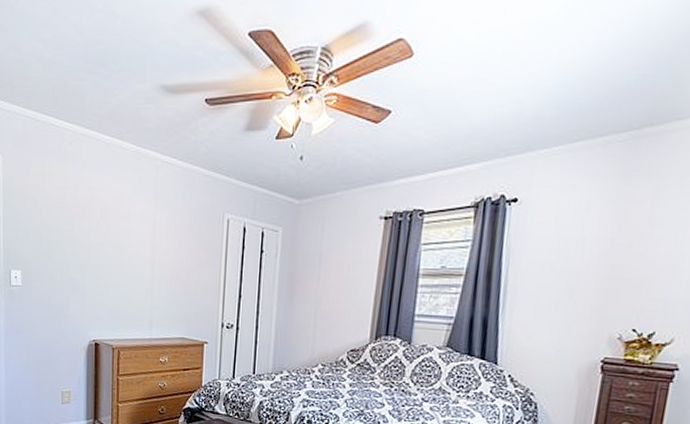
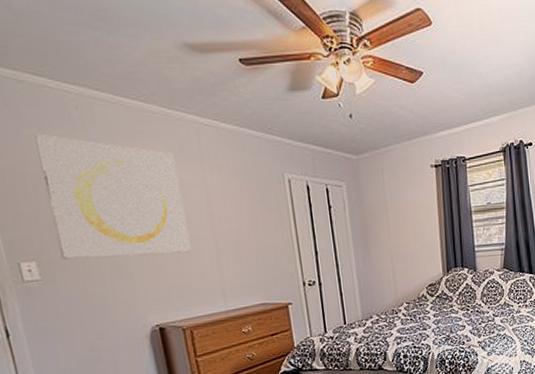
wall art: none [38,164,134,279] -> present [34,133,192,259]

